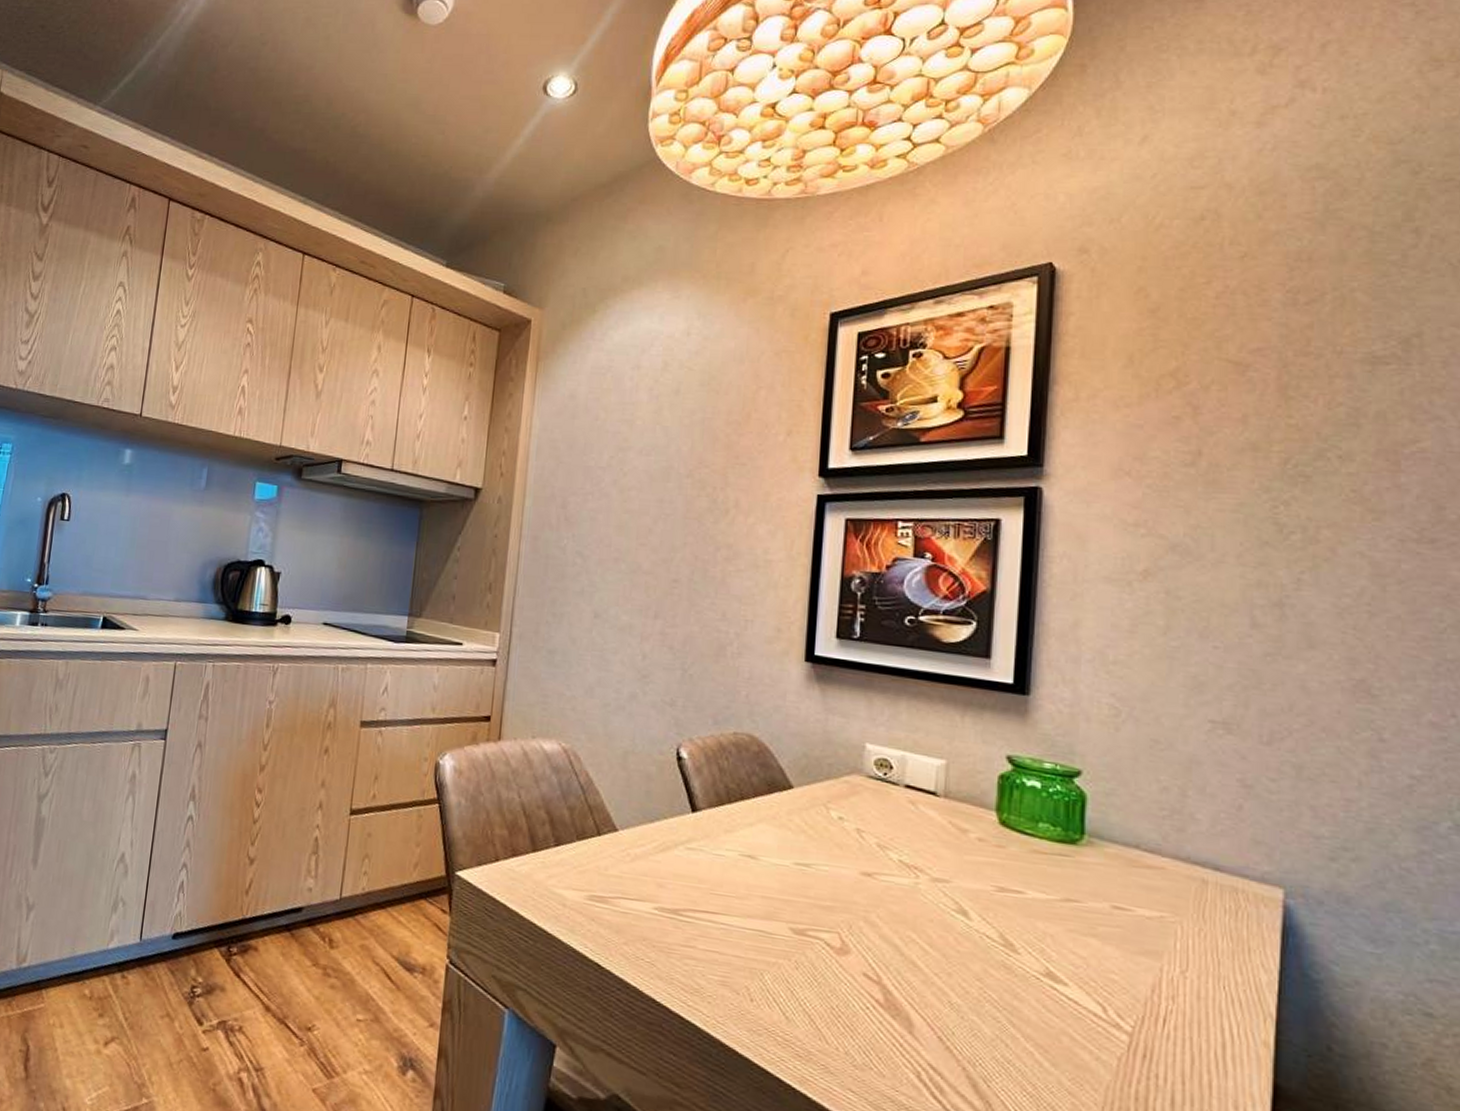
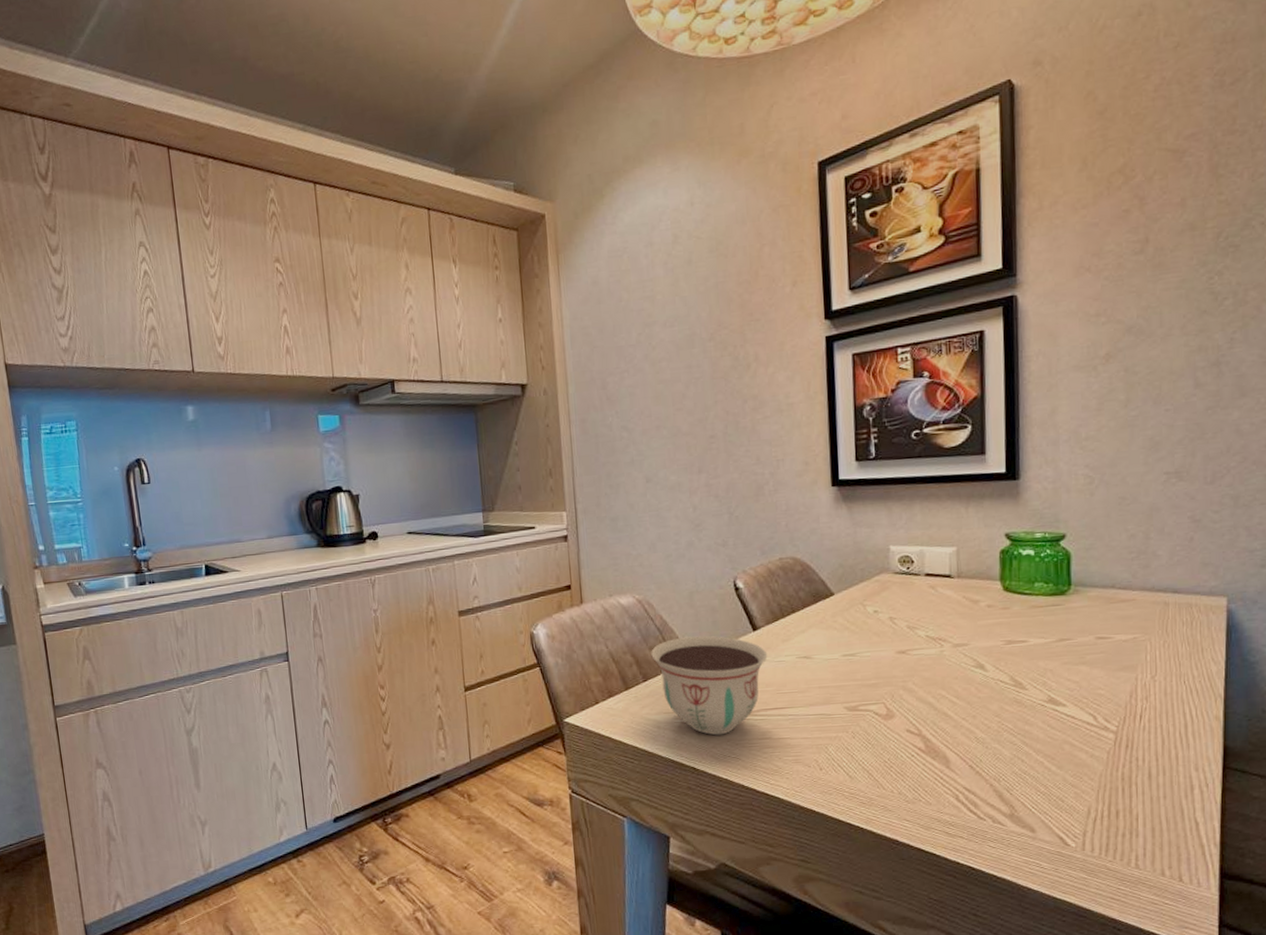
bowl: none [569,802,705,931] -> present [651,635,768,736]

